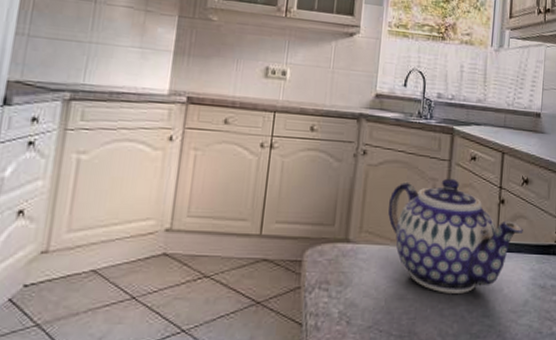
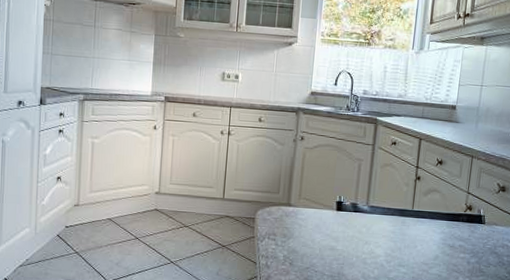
teapot: present [388,178,523,294] -> none [321,159,436,248]

